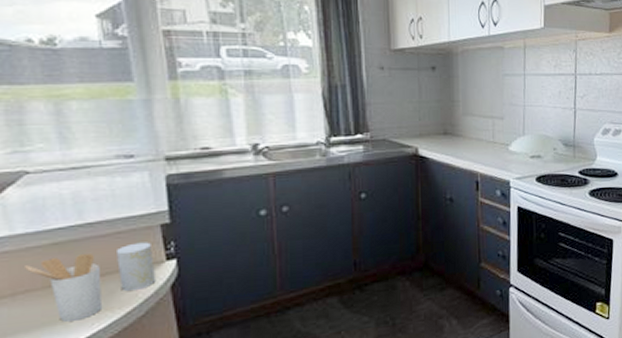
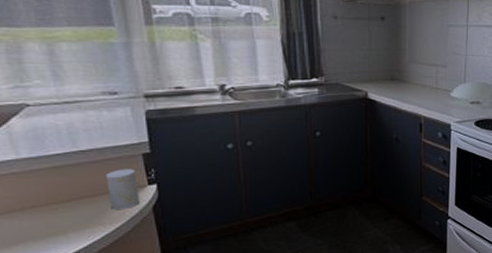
utensil holder: present [25,254,101,322] -> none [30,177,95,233]

